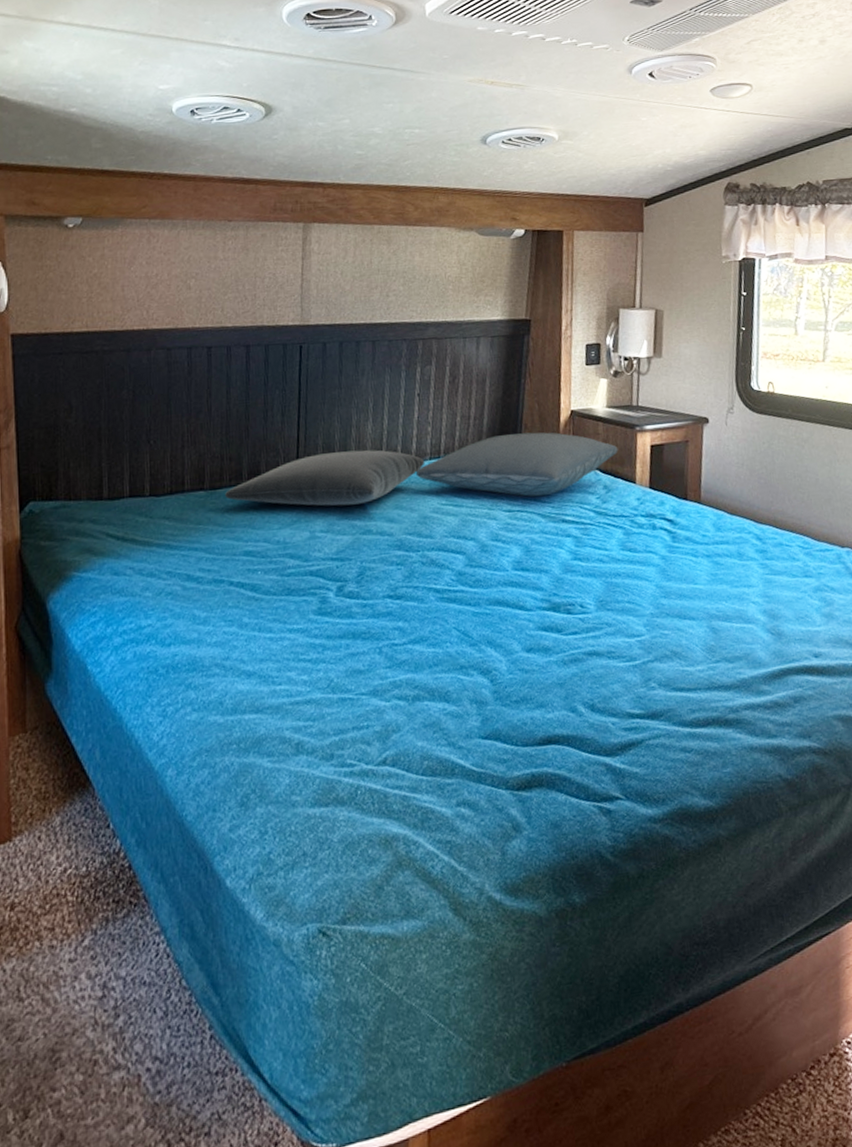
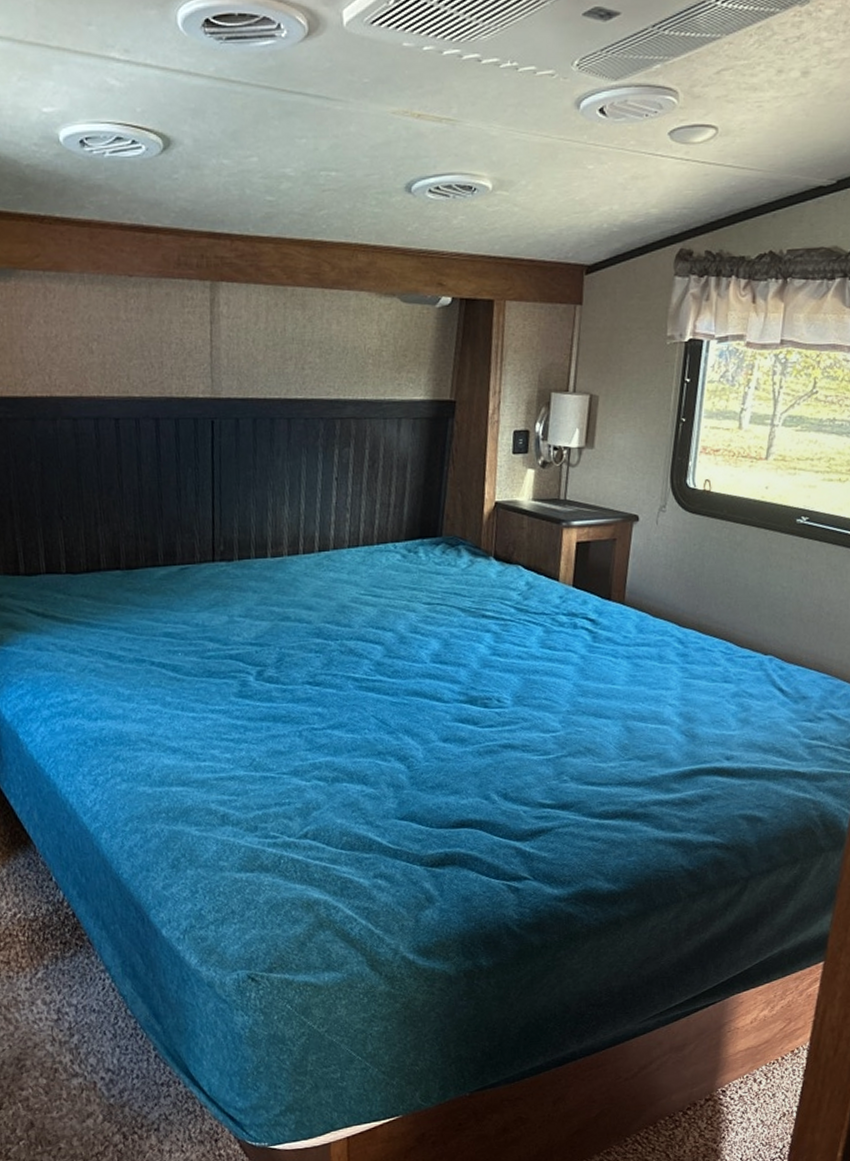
pillow: present [225,450,425,506] -> none [142,535,344,591]
pillow: present [415,432,619,497] -> none [333,523,543,590]

